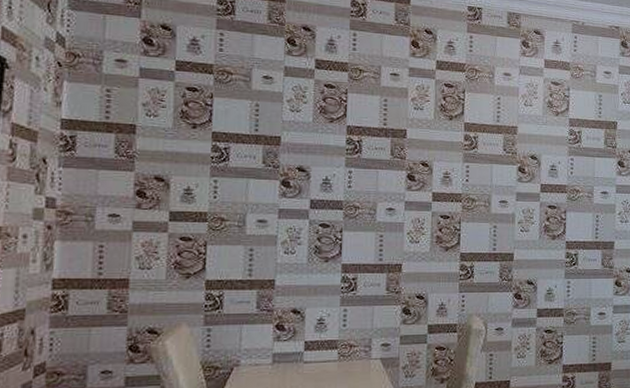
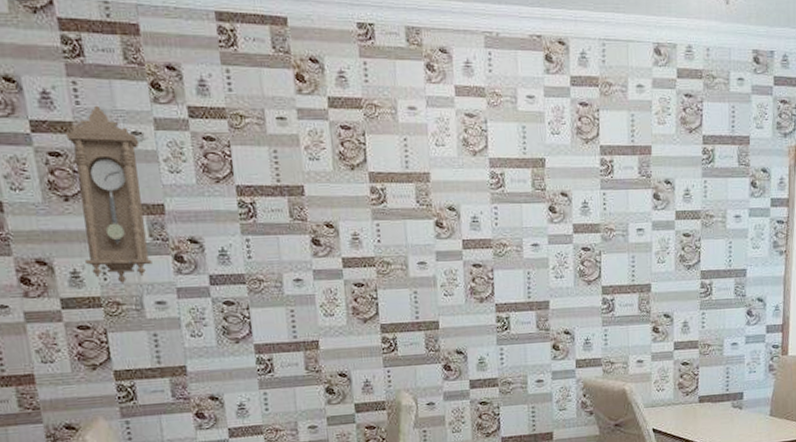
pendulum clock: none [199,53,269,203] -> present [64,105,153,284]

